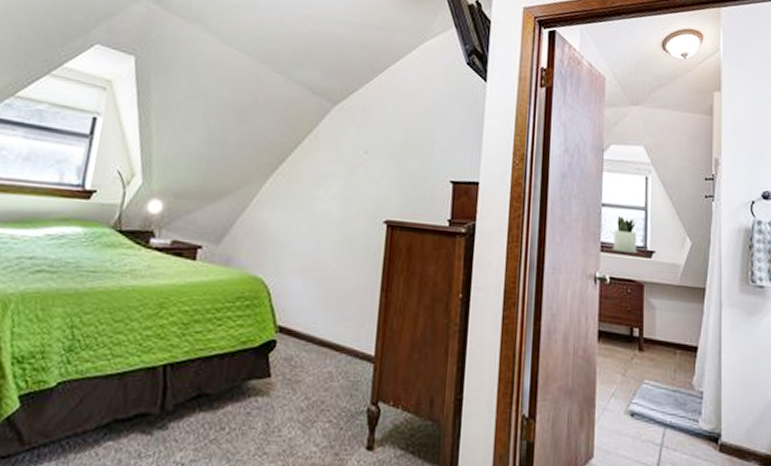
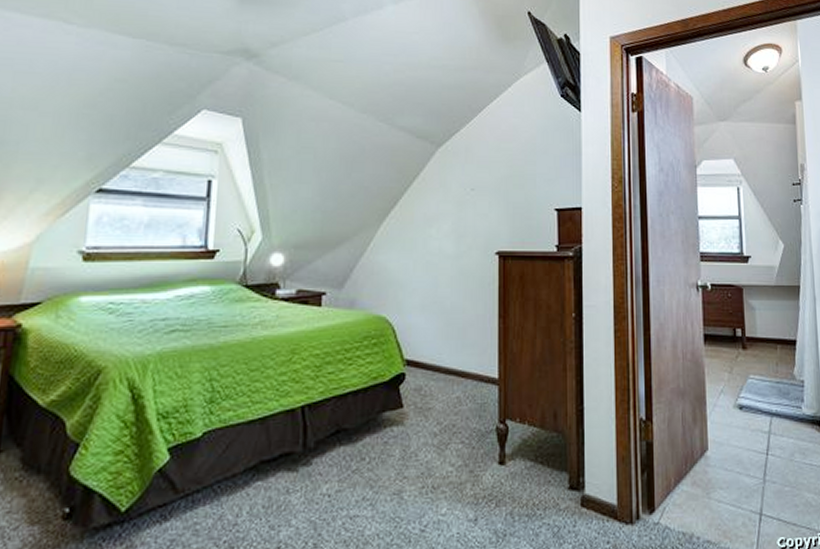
planter: present [612,216,638,254] -> none [711,226,735,260]

